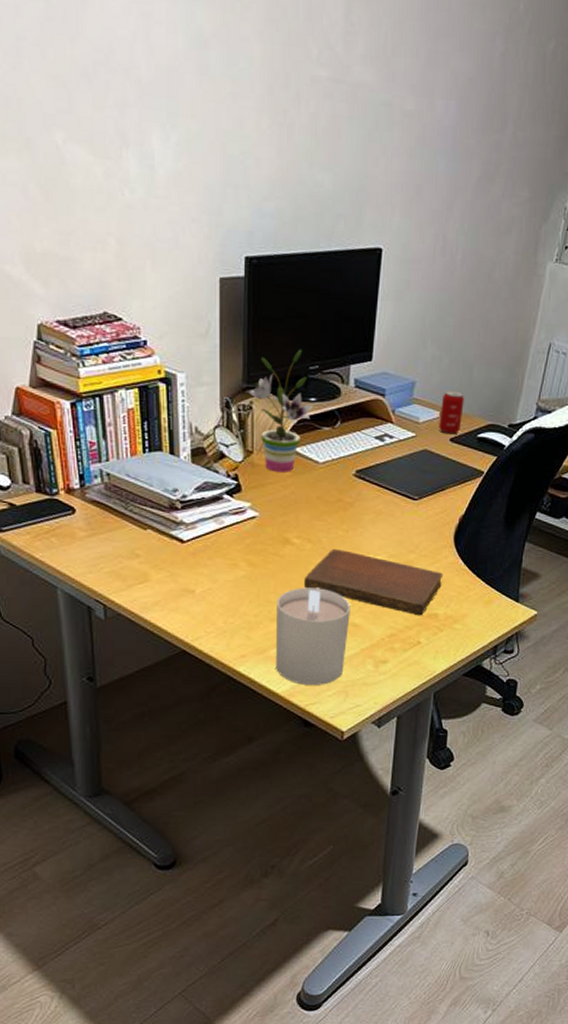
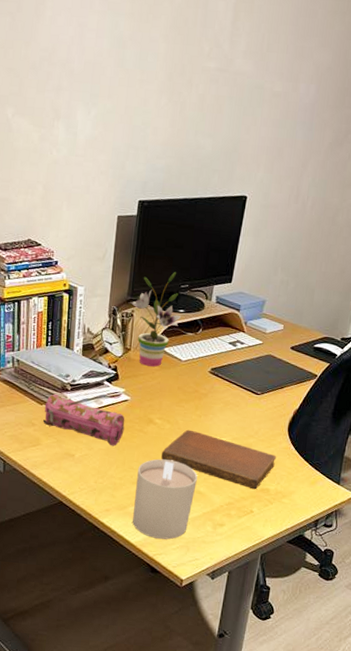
pencil case: none [149,514,255,576] -> present [43,394,125,447]
beverage can: present [439,390,464,435] -> none [282,308,305,344]

